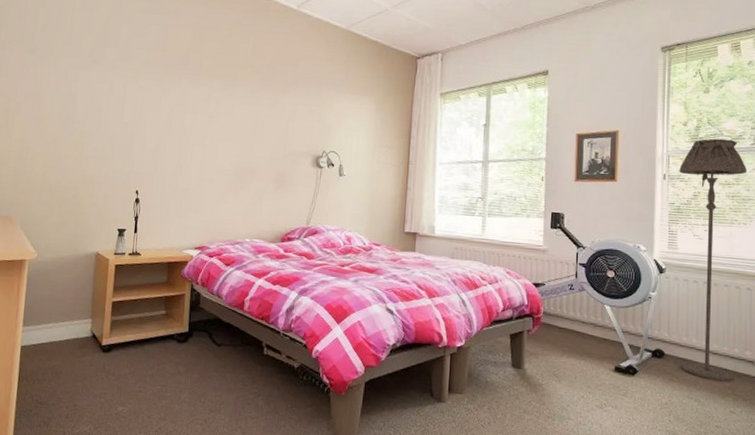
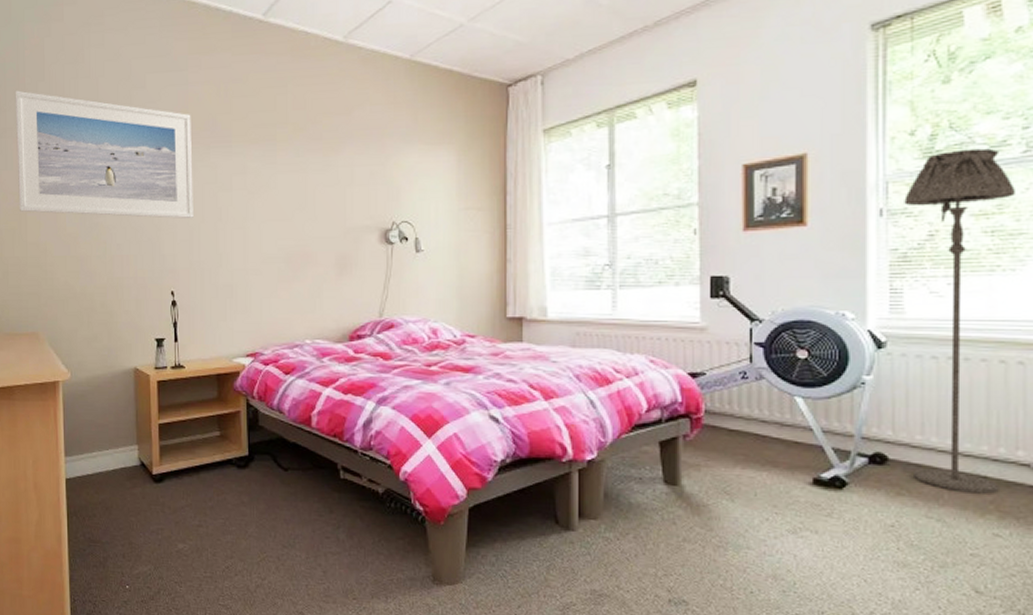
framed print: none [8,12,169,132] -> present [15,90,193,218]

